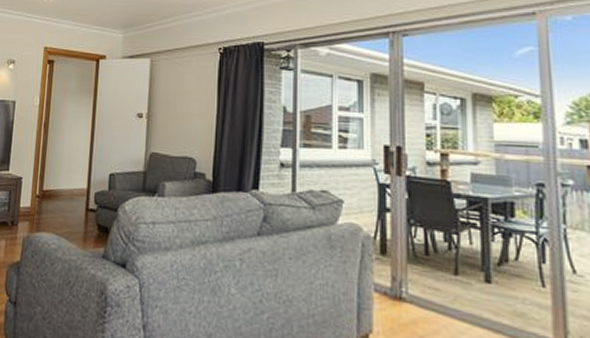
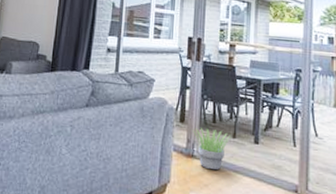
potted plant: none [399,261,452,318] -> present [193,127,231,171]

